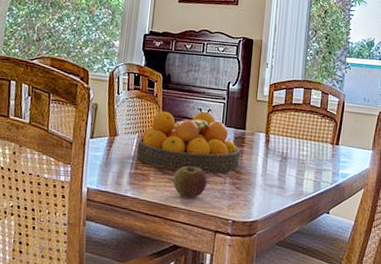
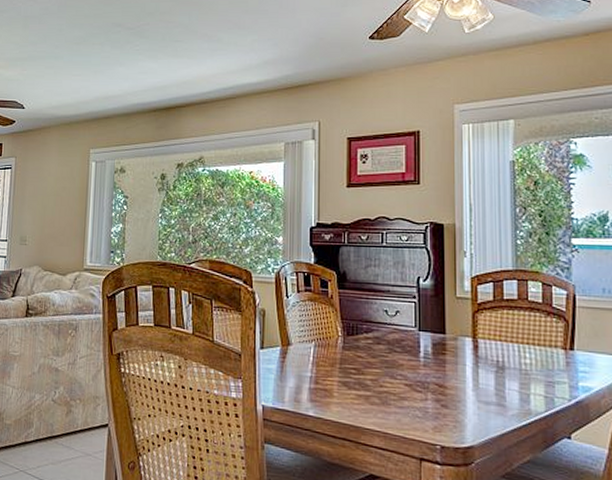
fruit bowl: present [136,111,241,173] -> none [314,314,443,388]
apple: present [173,162,207,197] -> none [362,374,403,417]

